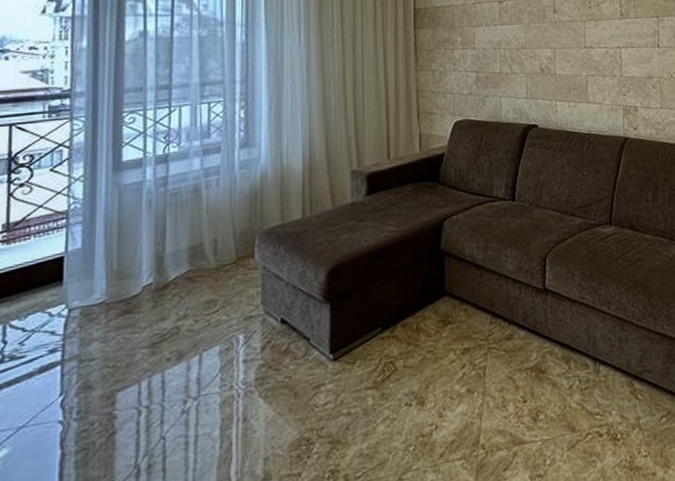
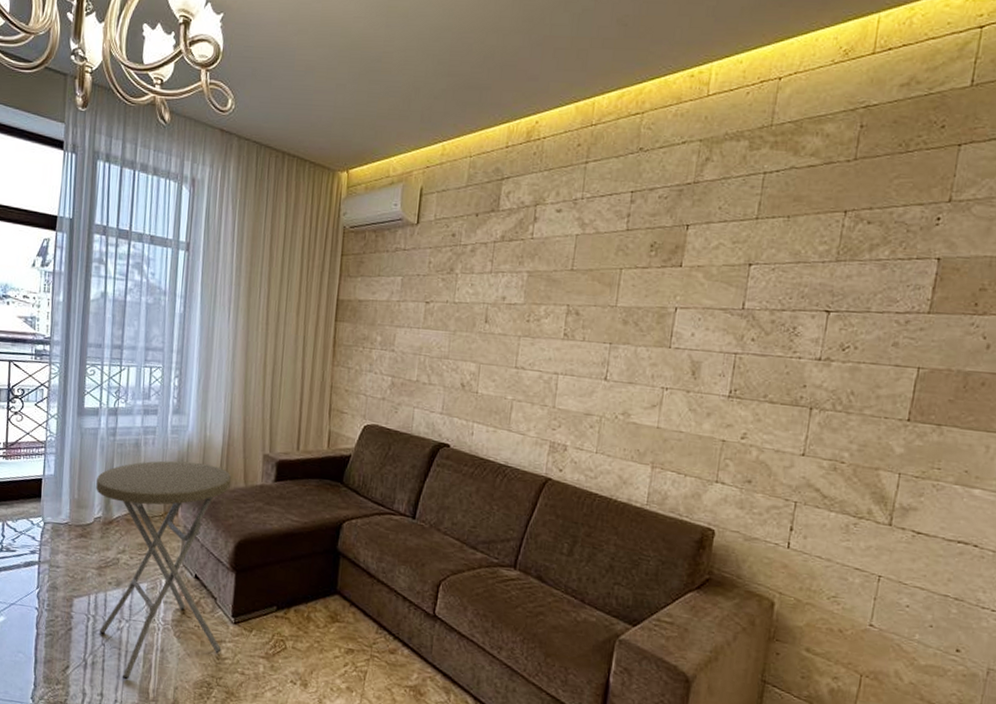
side table: none [143,193,320,473] -> present [96,460,232,680]

